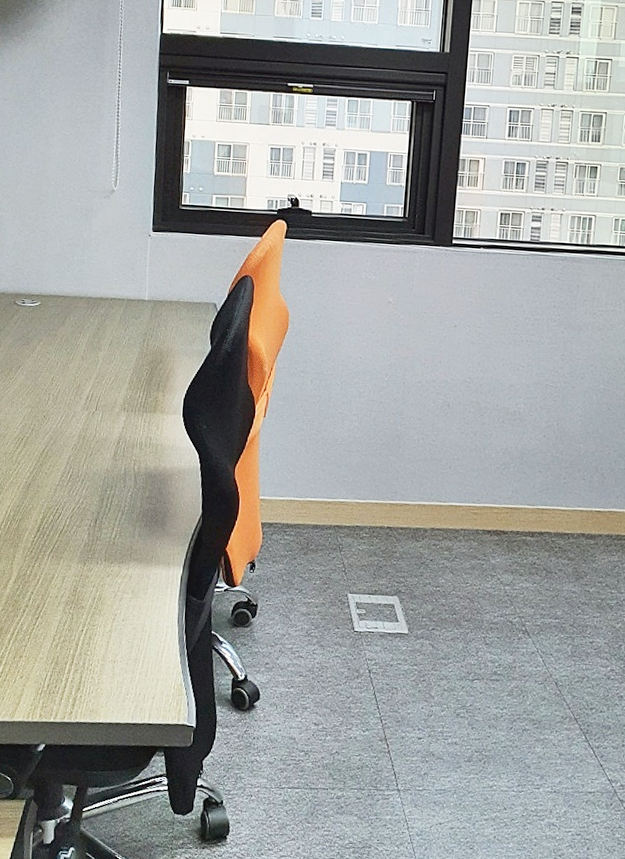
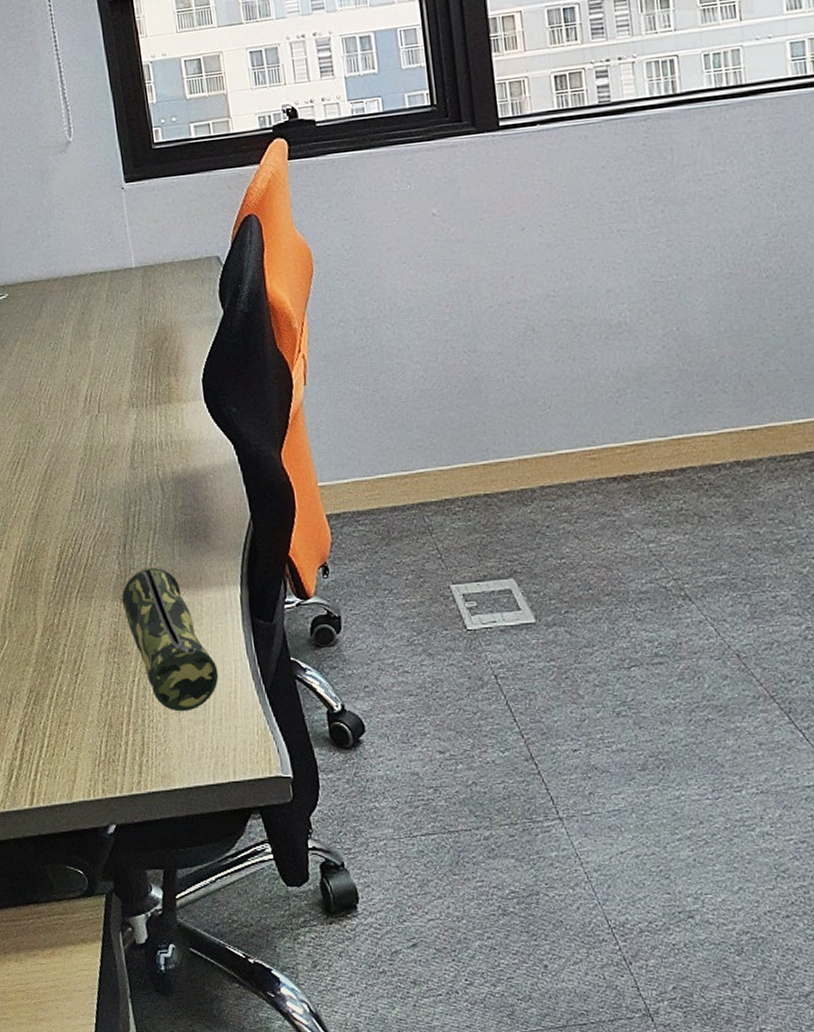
pencil case: none [85,541,152,662] -> present [121,568,219,712]

